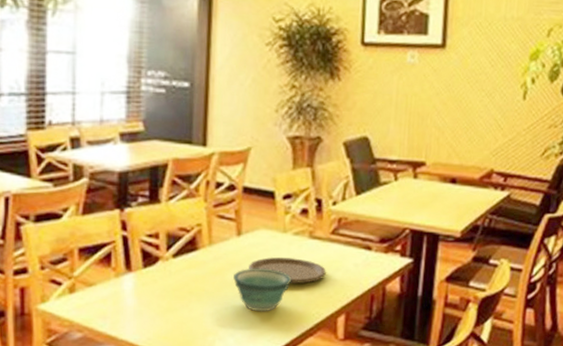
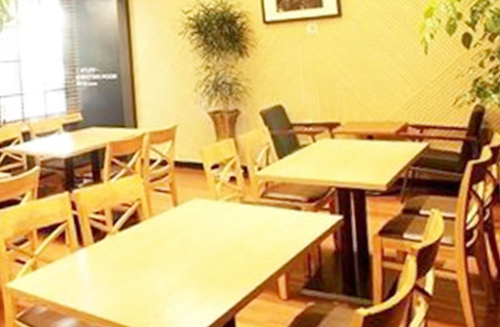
bowl: present [233,268,292,312] -> none [175,235,230,277]
plate: present [249,257,326,284] -> none [188,223,261,249]

